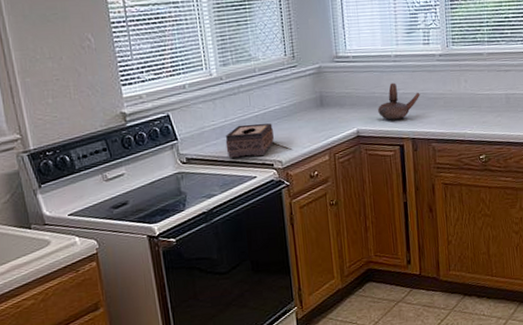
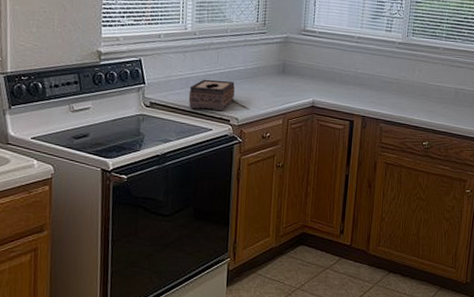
teapot: present [378,82,420,120] -> none [335,62,376,97]

